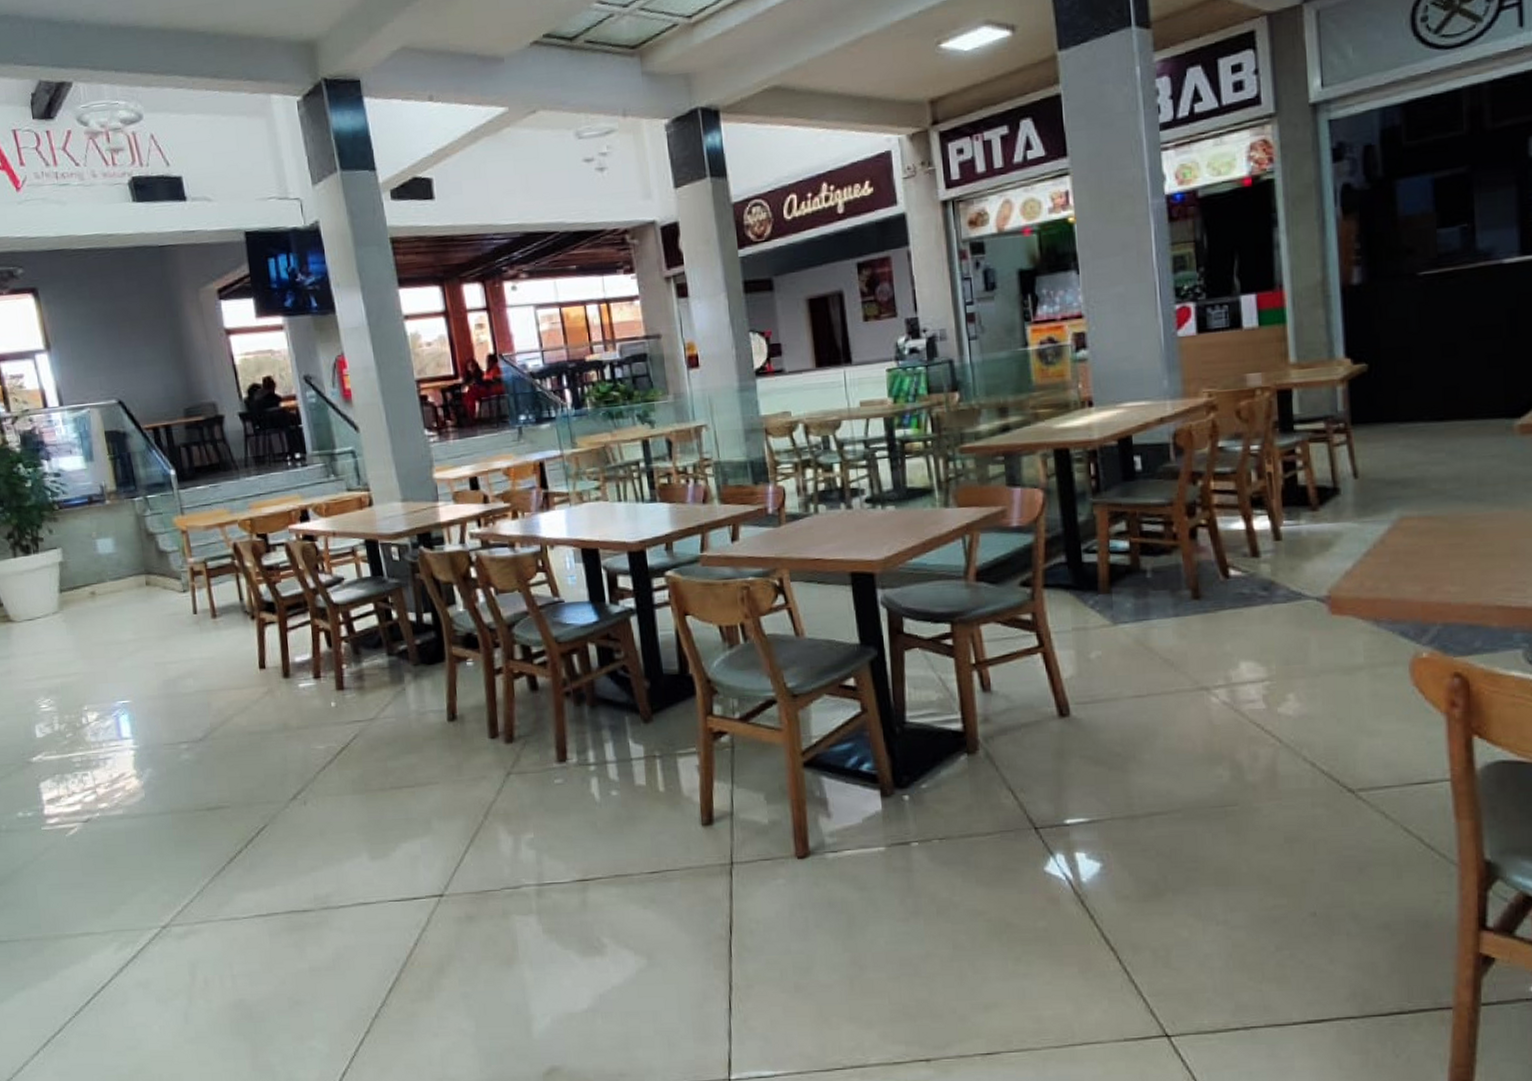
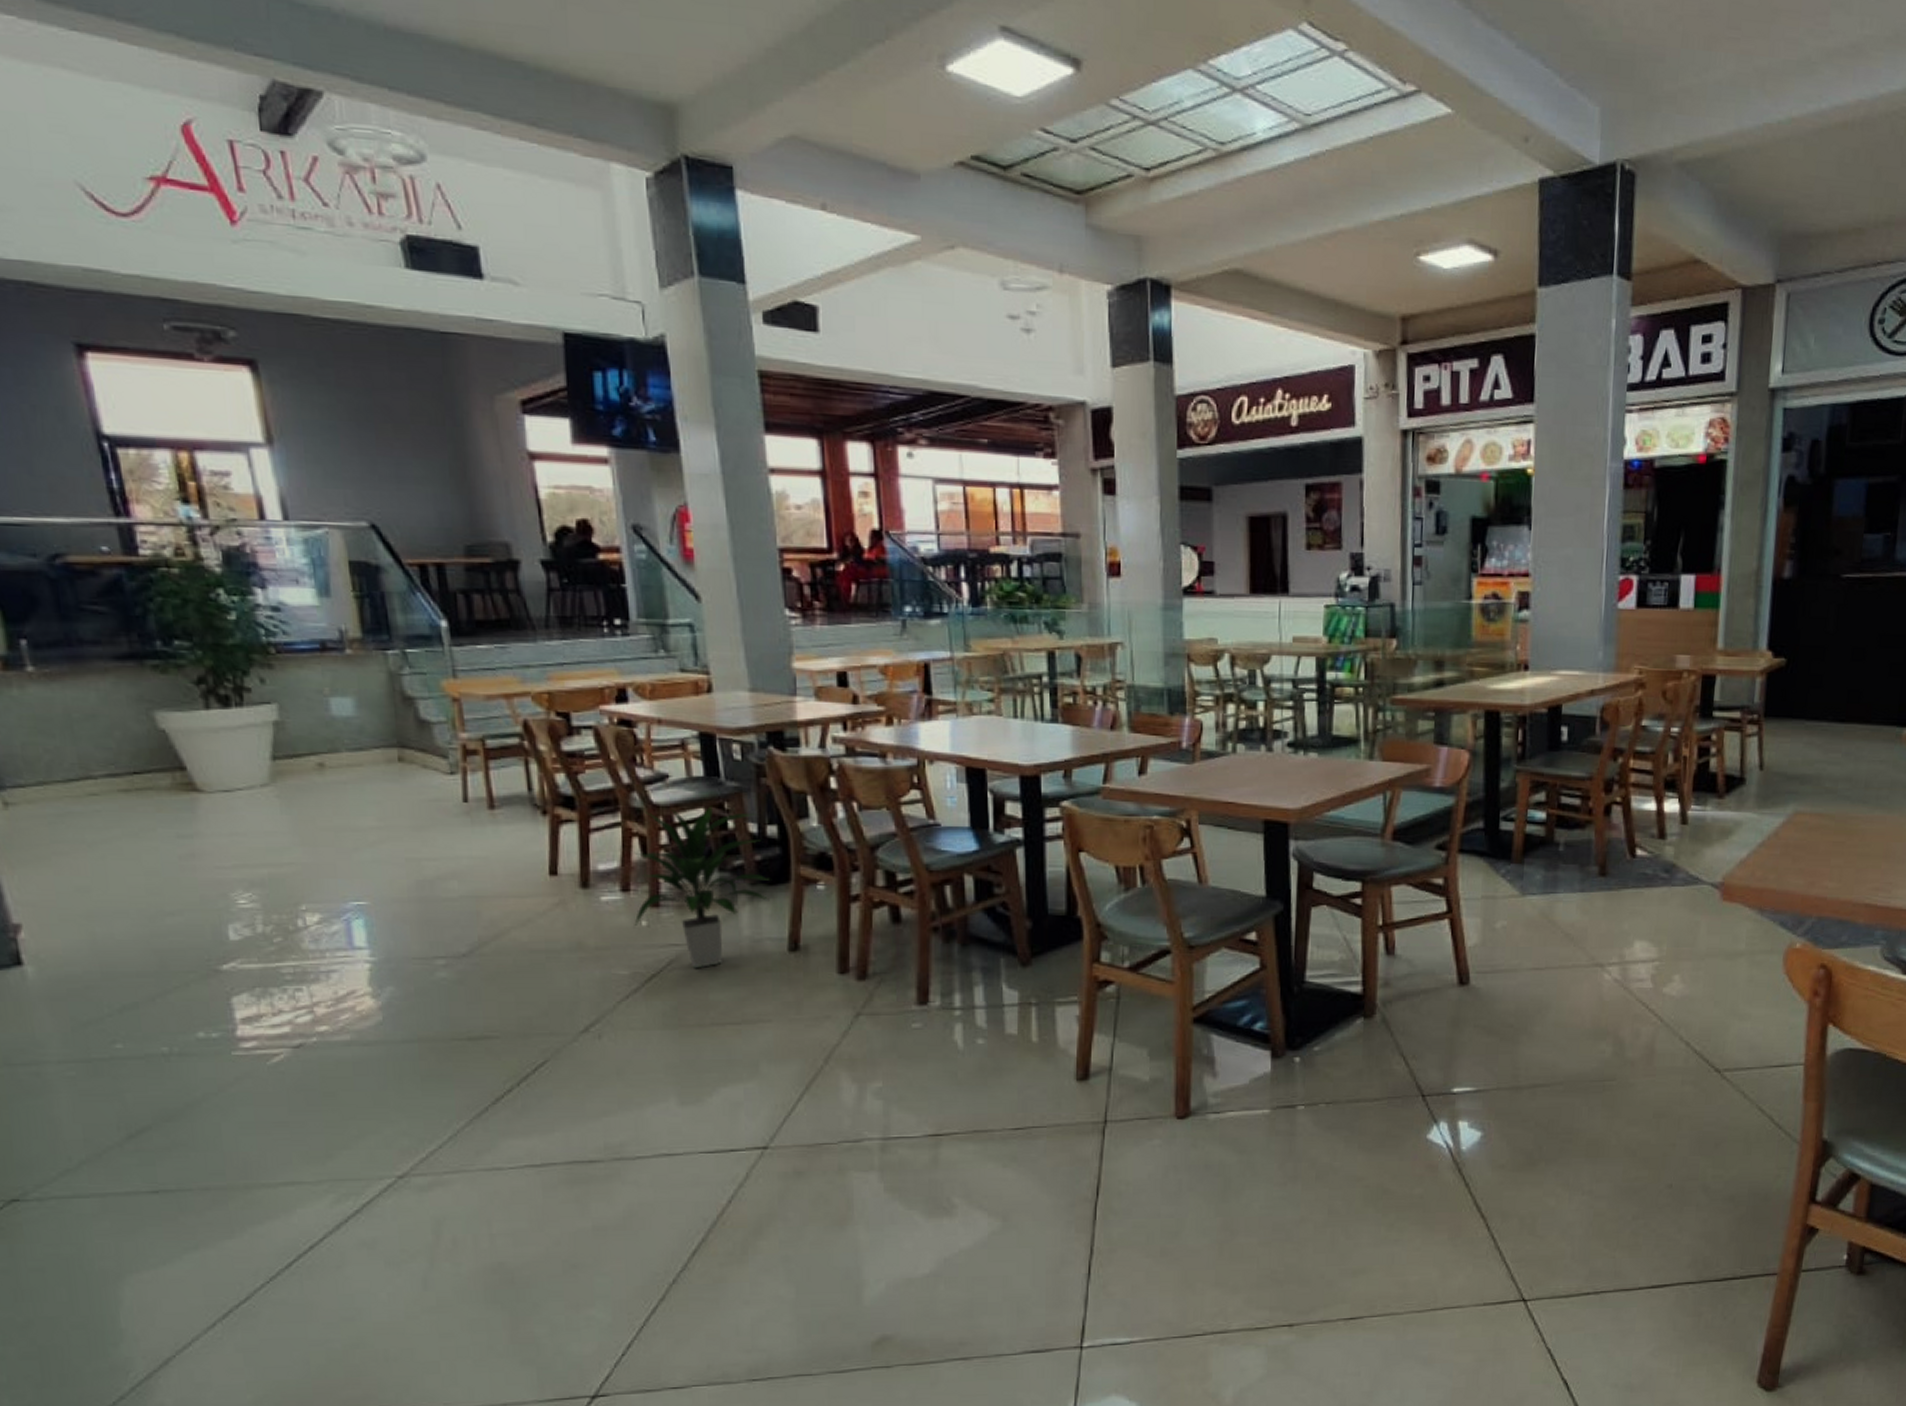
indoor plant: none [322,601,430,741] -> present [634,806,770,969]

